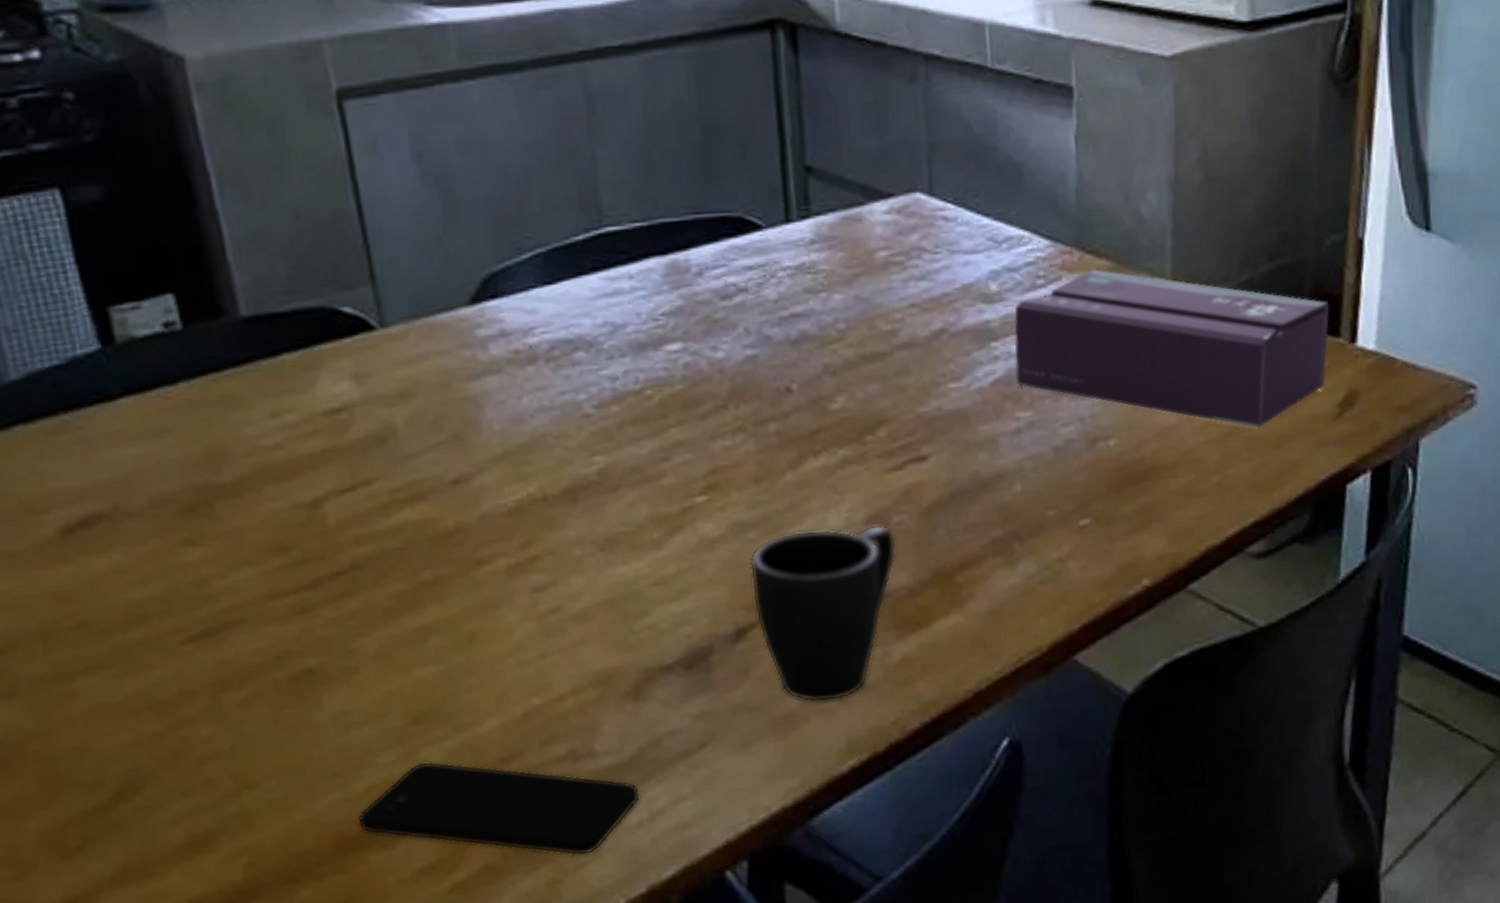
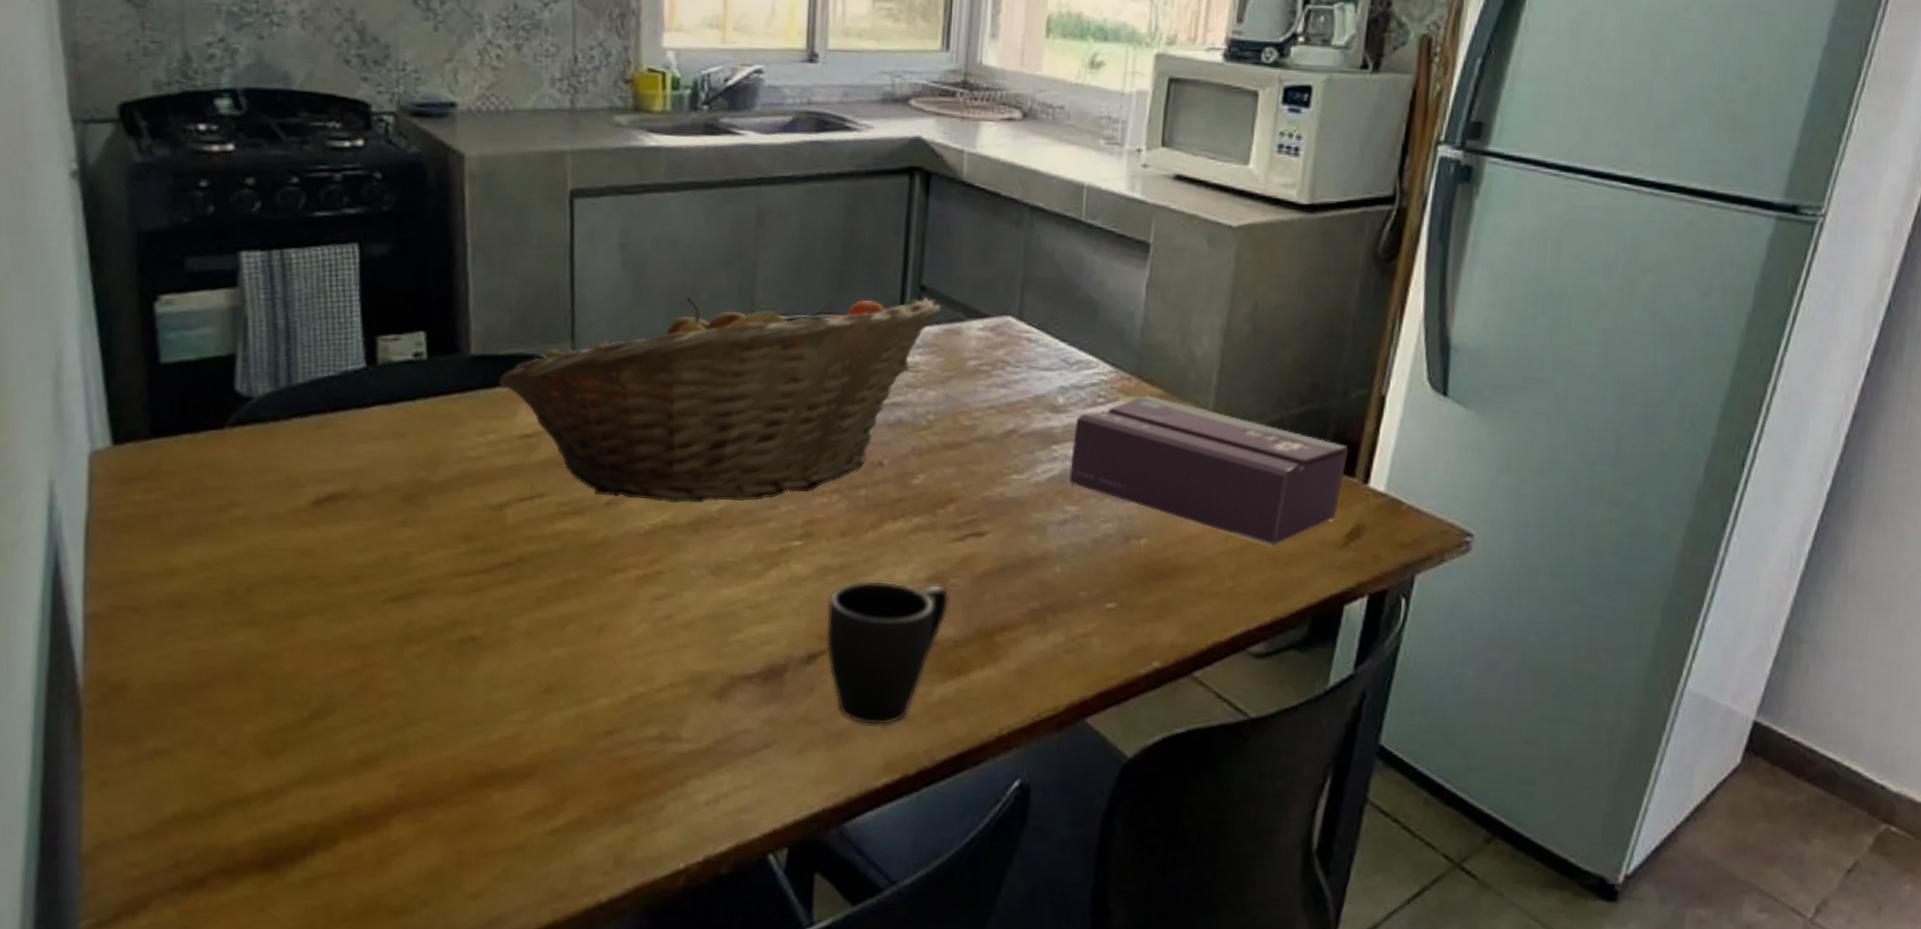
fruit basket: none [284,181,834,473] -> present [498,296,941,504]
smartphone: present [357,762,640,856] -> none [489,724,710,821]

